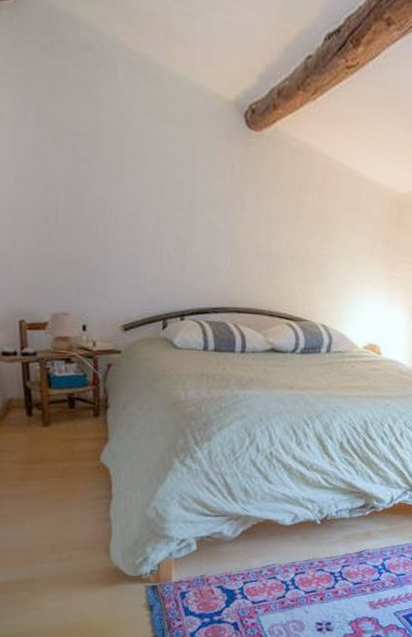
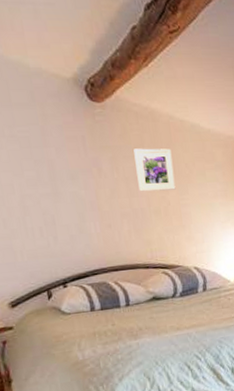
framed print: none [280,186,322,237] -> present [133,148,176,192]

